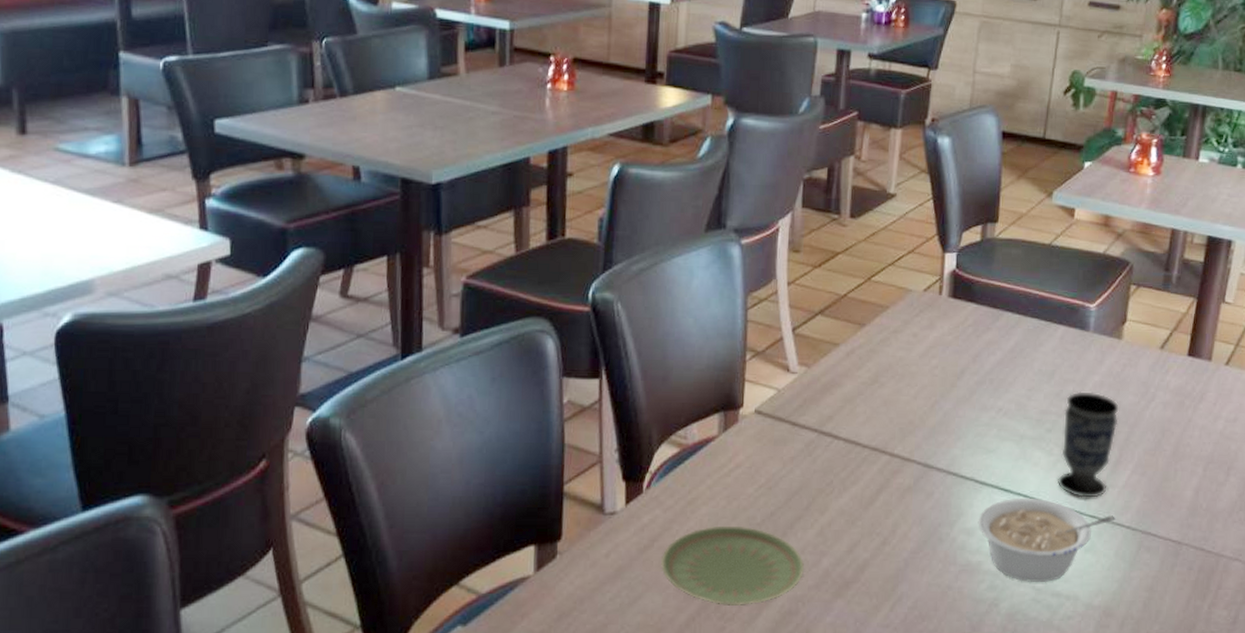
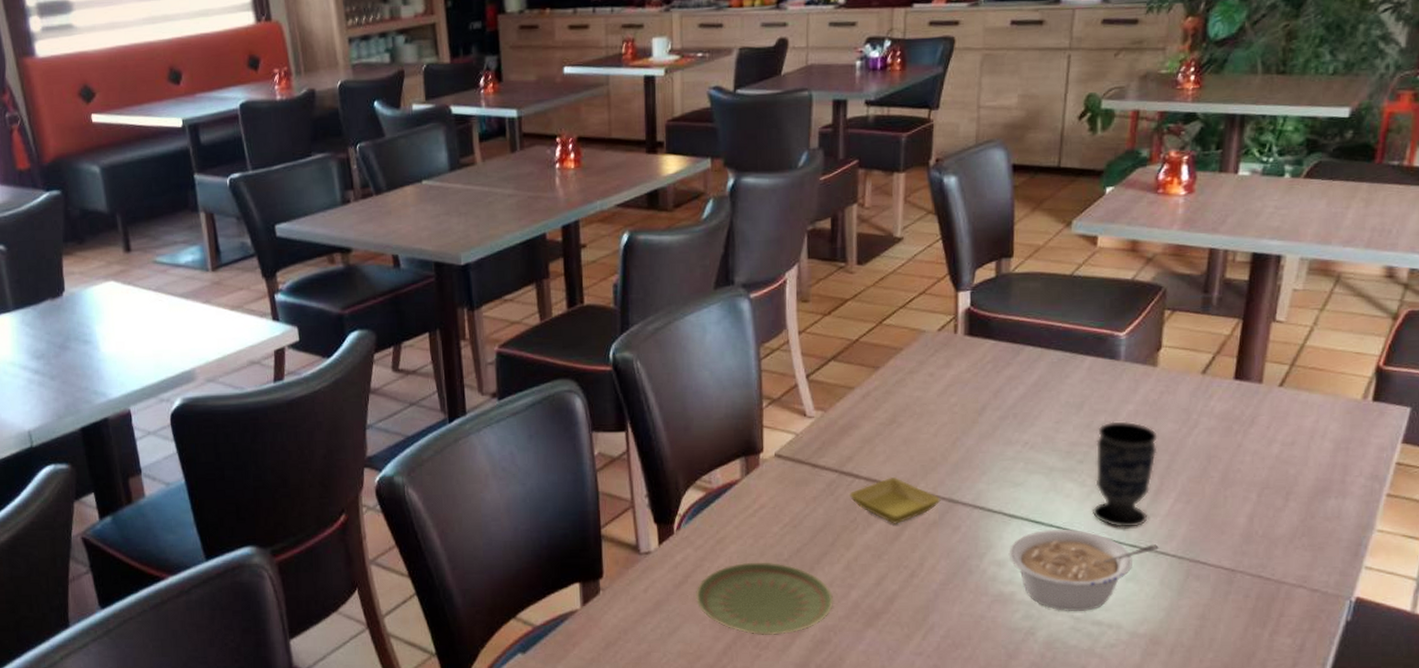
saucer: none [827,438,917,490] -> present [849,476,941,525]

